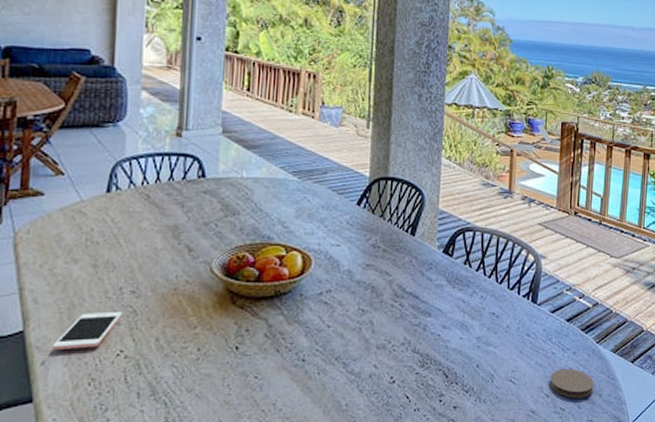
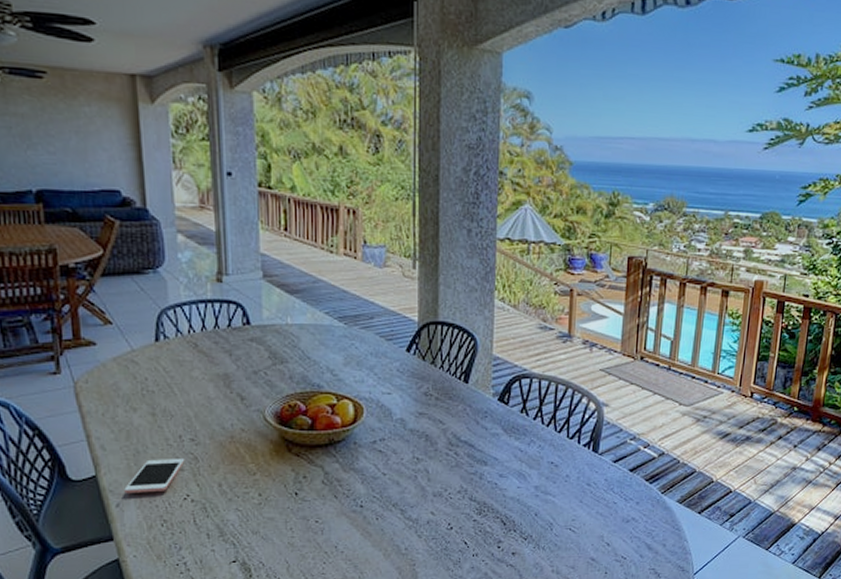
coaster: present [550,369,594,399] -> none [611,519,658,548]

